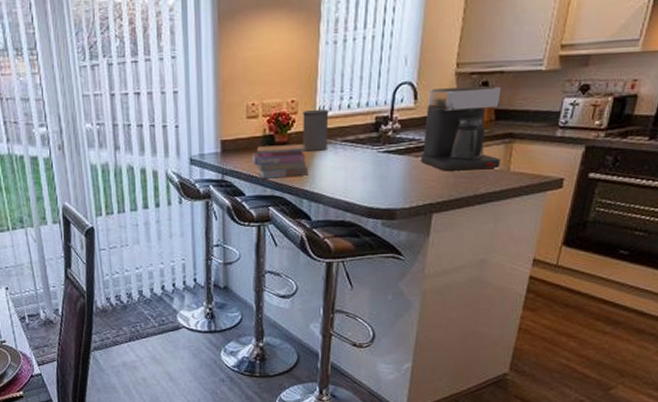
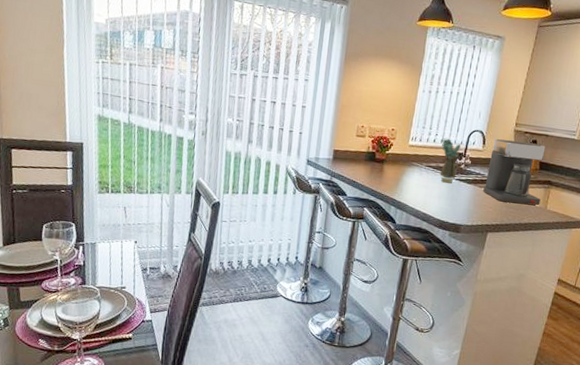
books: present [252,144,309,179] -> none [356,159,399,188]
canister: present [303,109,329,151] -> none [396,138,419,171]
vase: none [358,99,385,159] -> present [439,137,461,184]

